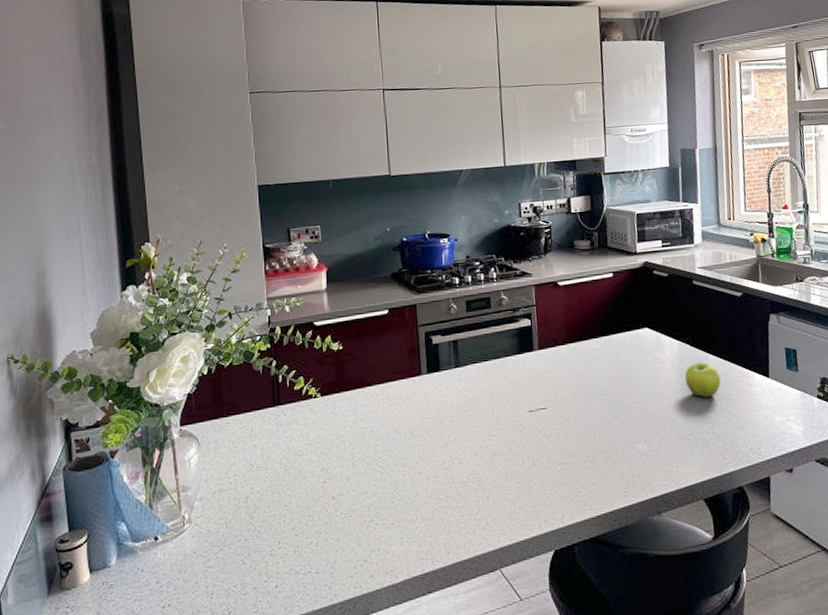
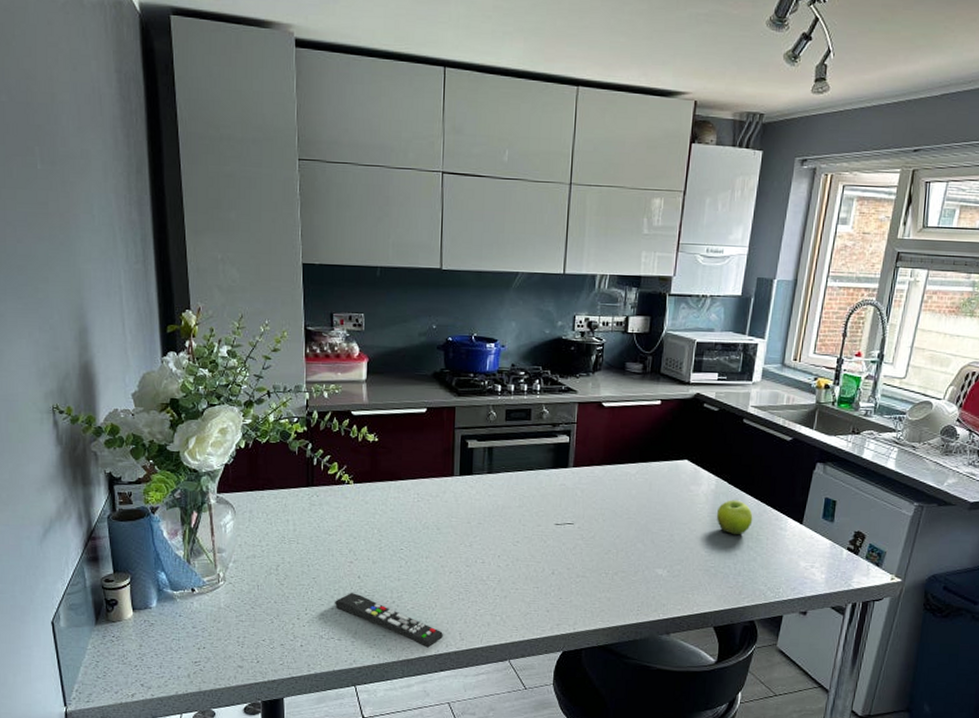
remote control: none [310,516,427,568] -> present [335,593,443,648]

